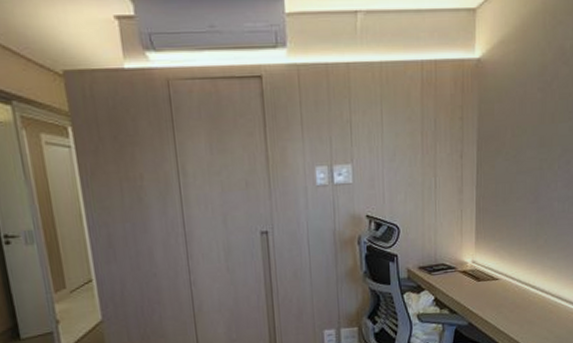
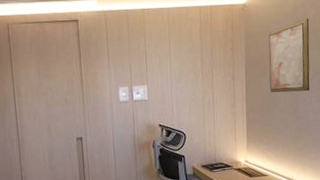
wall art: none [507,80,560,176] -> present [268,18,310,93]

